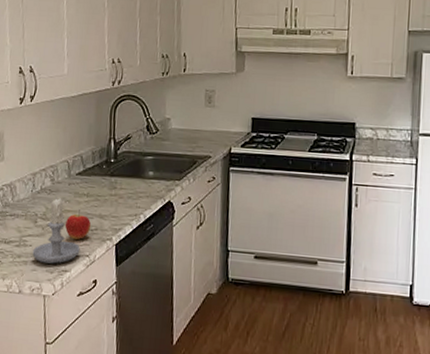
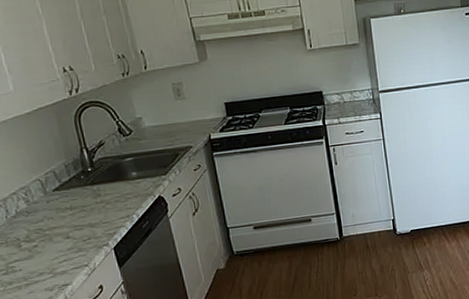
candle: present [32,197,80,264] -> none [24,217,77,284]
apple: present [64,209,92,240] -> none [53,224,84,254]

